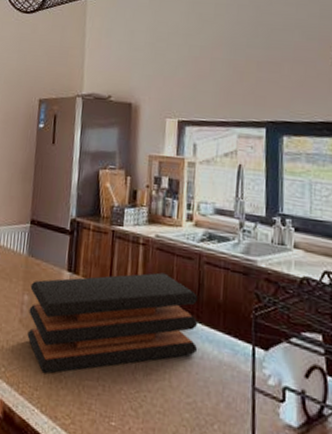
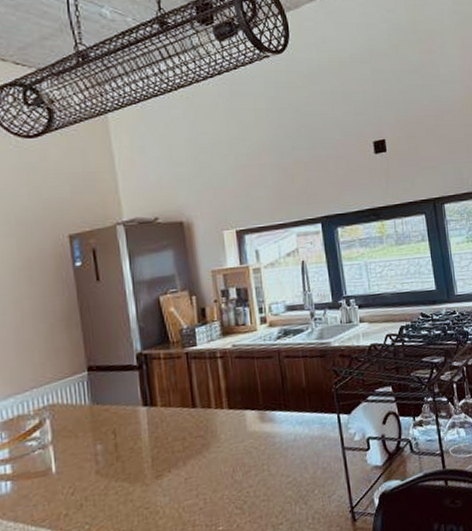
cutting board: present [27,272,199,374] -> none [102,377,289,513]

